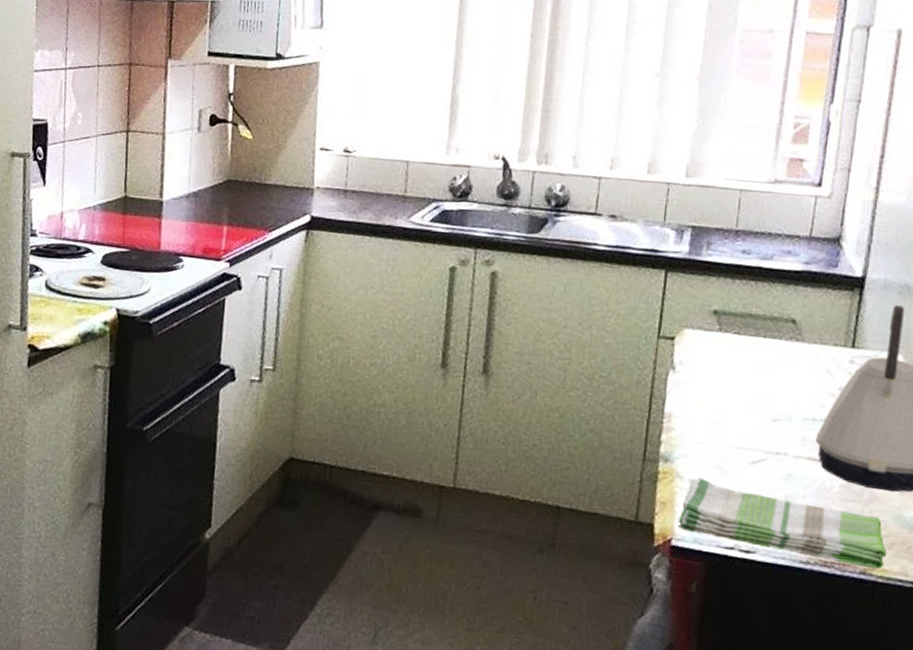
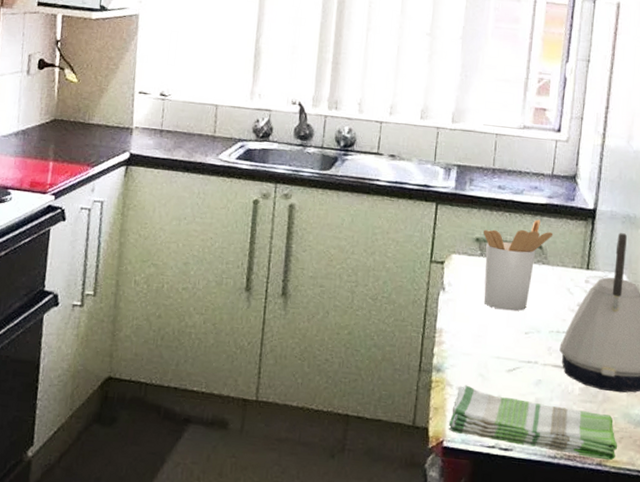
utensil holder: none [722,289,810,395] -> present [483,219,554,311]

